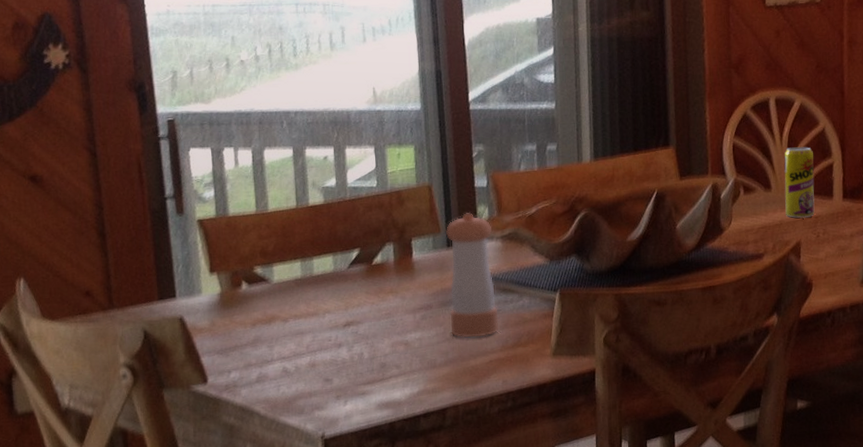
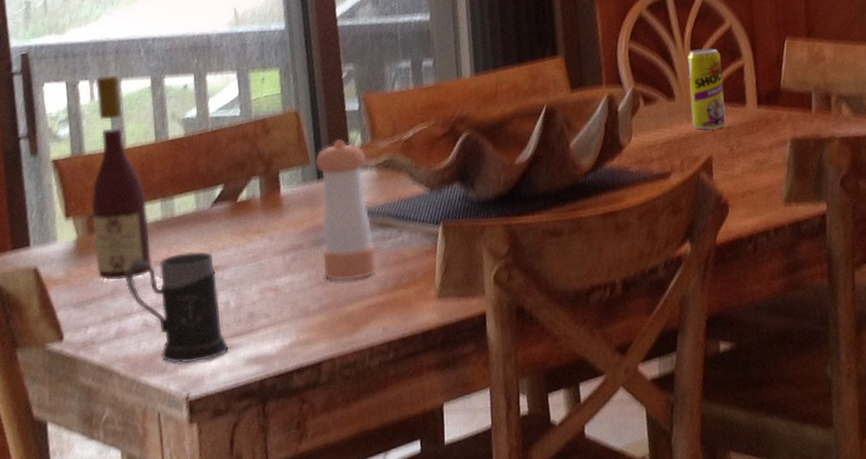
wine bottle: none [235,143,291,331] -> present [91,75,152,281]
mug: none [266,308,362,407] -> present [125,252,229,364]

